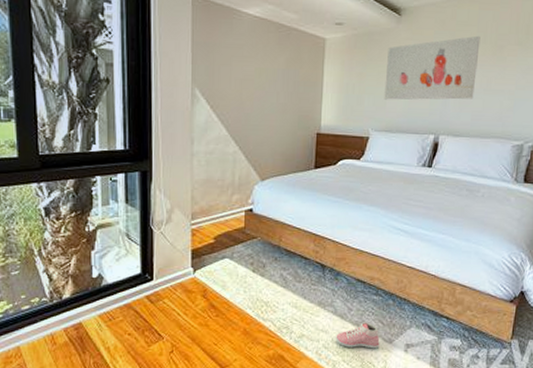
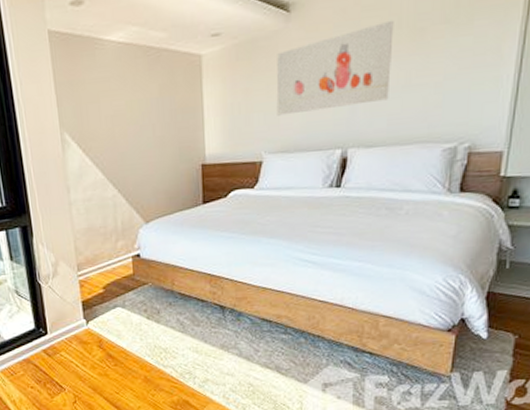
sneaker: present [336,322,380,349] -> none [243,362,293,390]

